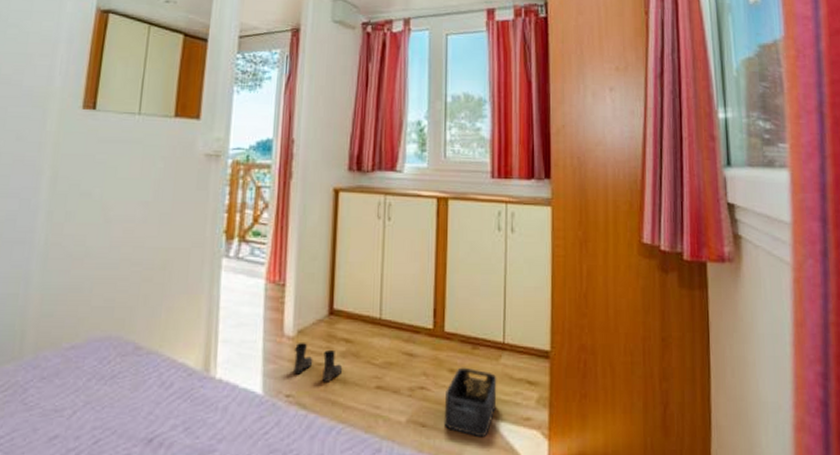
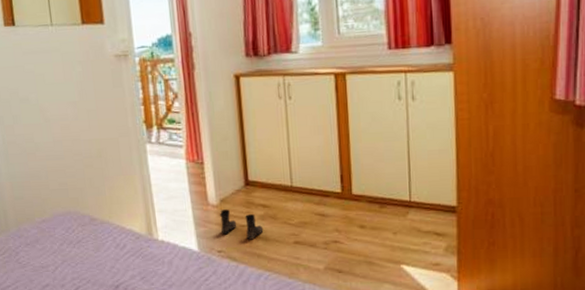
storage bin: present [443,367,497,438] -> none [357,223,407,280]

